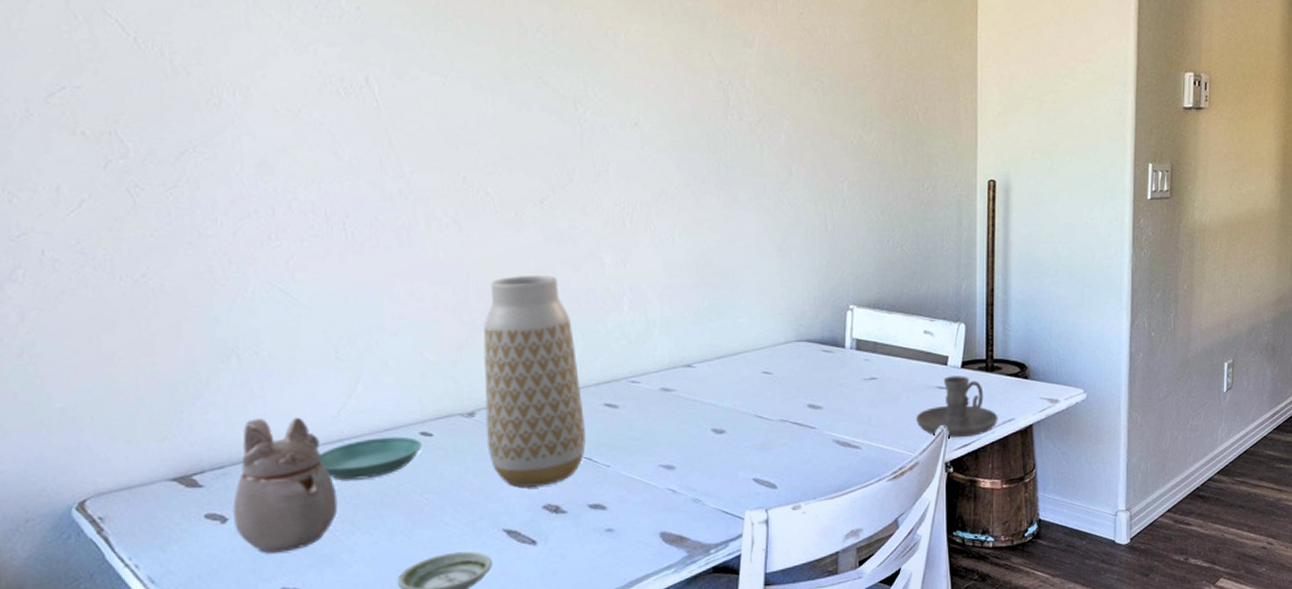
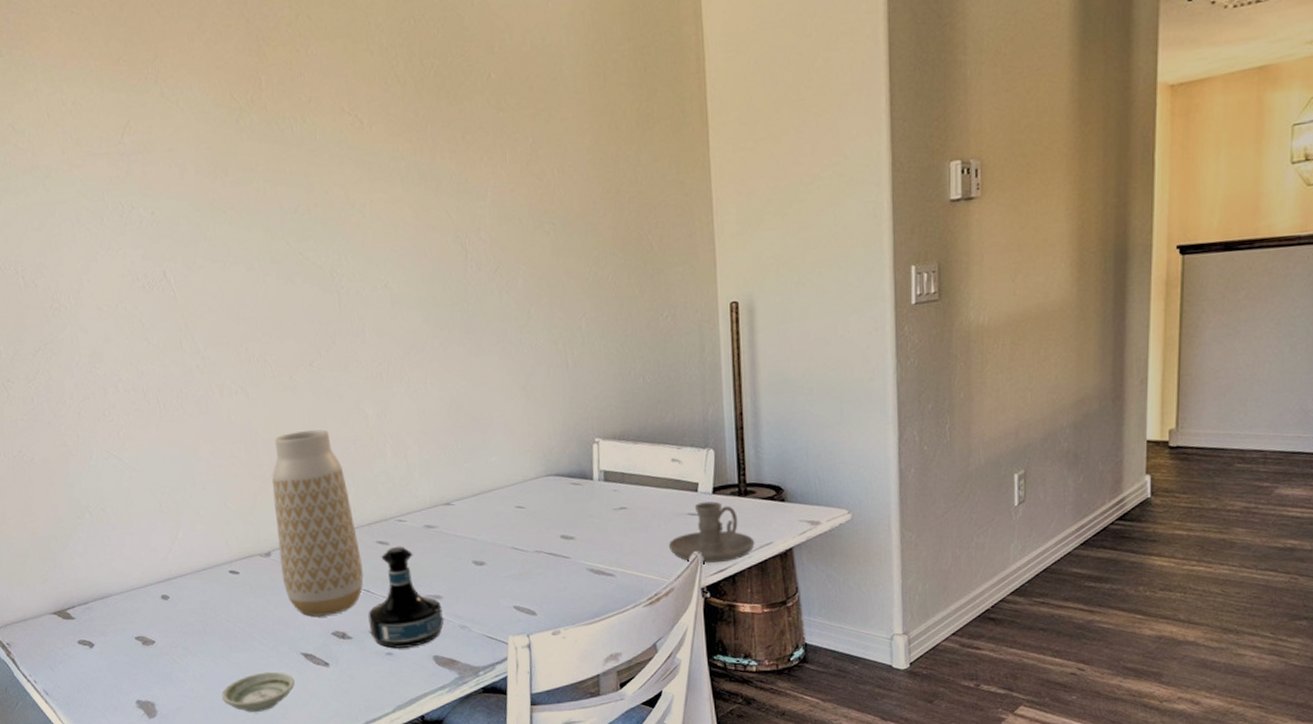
teapot: present [233,417,338,553] -> none [96,561,173,672]
saucer: present [319,436,422,480] -> none [155,575,232,612]
tequila bottle: none [588,410,674,524] -> present [368,546,444,649]

